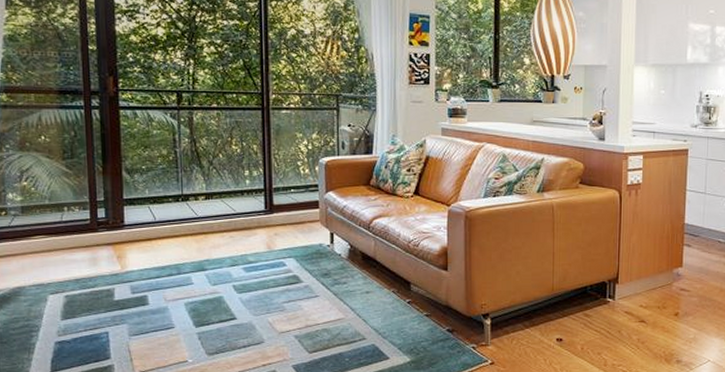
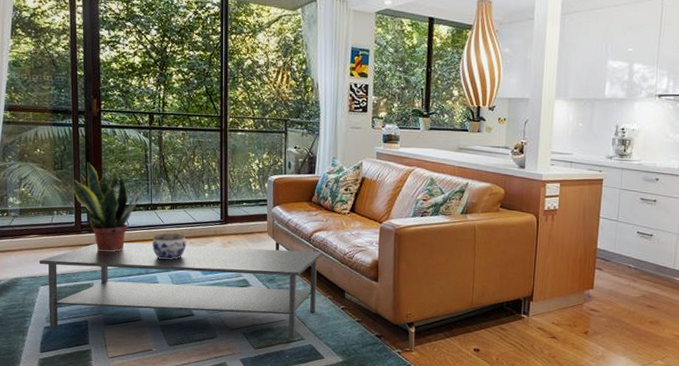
coffee table: none [46,239,384,344] -> present [39,242,323,339]
potted plant: none [86,149,175,252] -> present [73,162,146,252]
jar: none [184,226,226,257] -> present [152,233,187,260]

